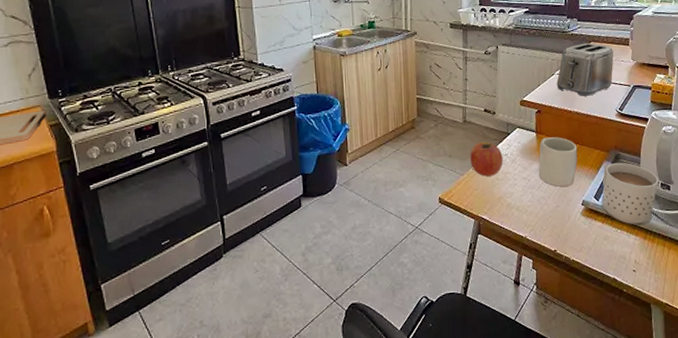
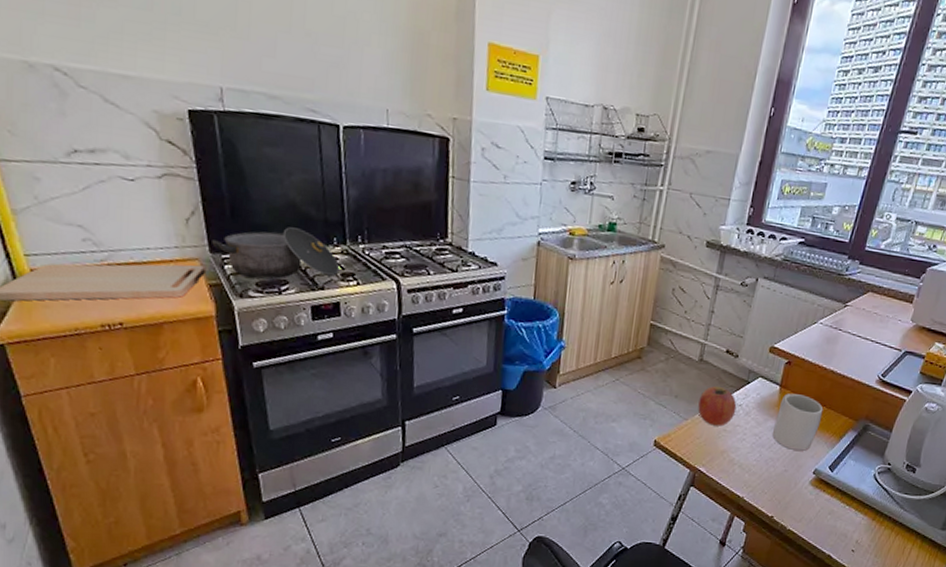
cooking pot: none [50,67,156,114] -> present [212,227,340,279]
toaster: present [556,43,614,96] -> none [816,292,893,355]
mug: present [601,162,659,226] -> none [834,433,906,505]

